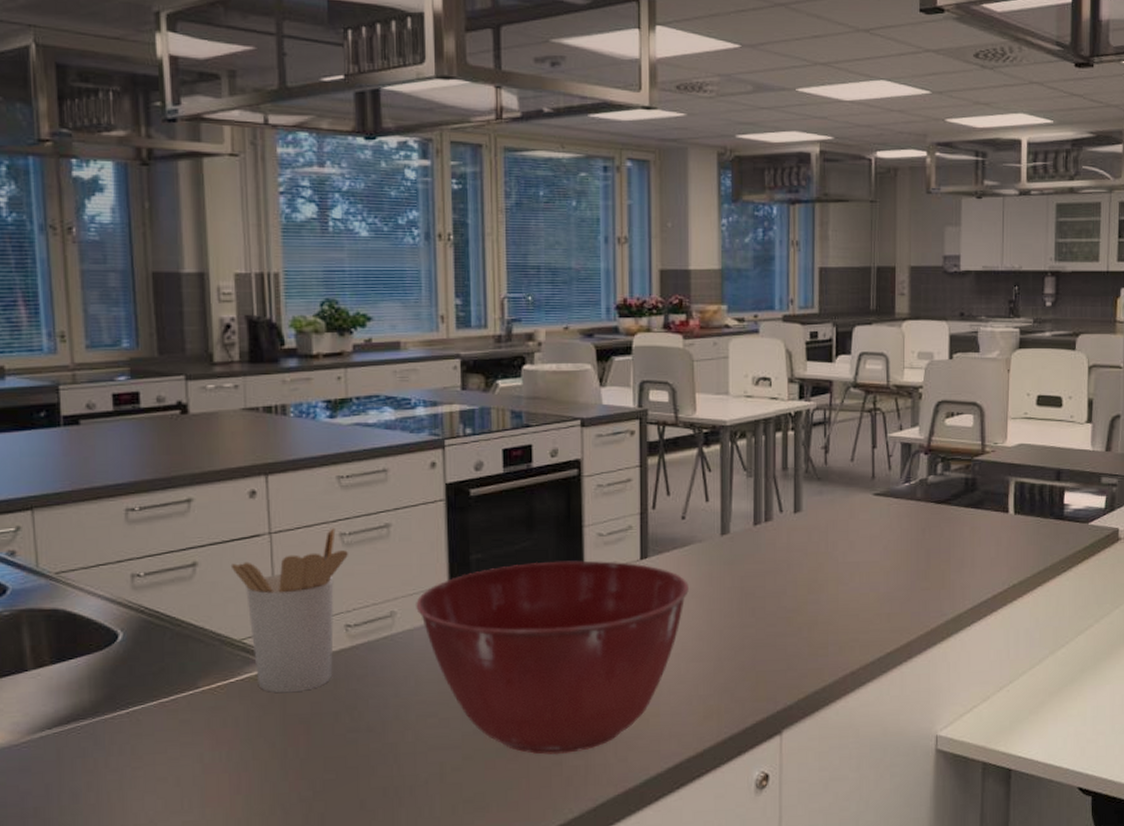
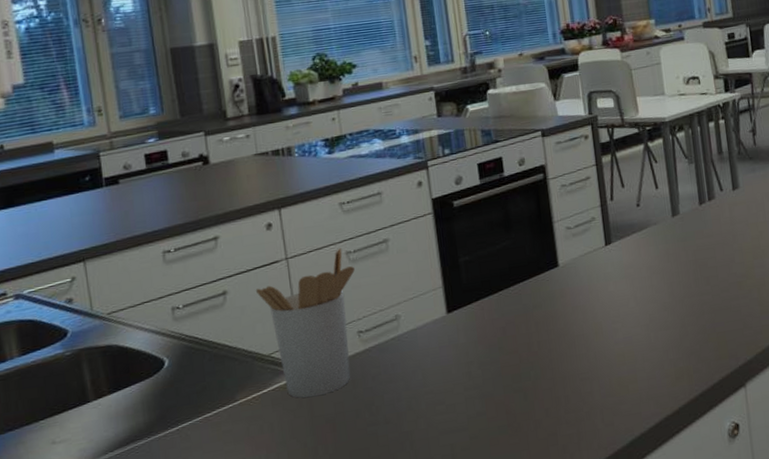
mixing bowl: present [415,560,689,755] -> none [415,249,650,428]

